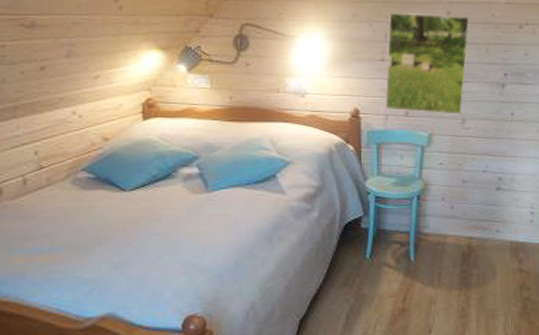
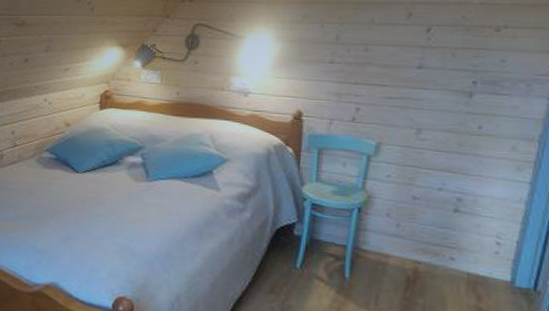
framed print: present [385,12,470,115] -> none [330,13,435,124]

